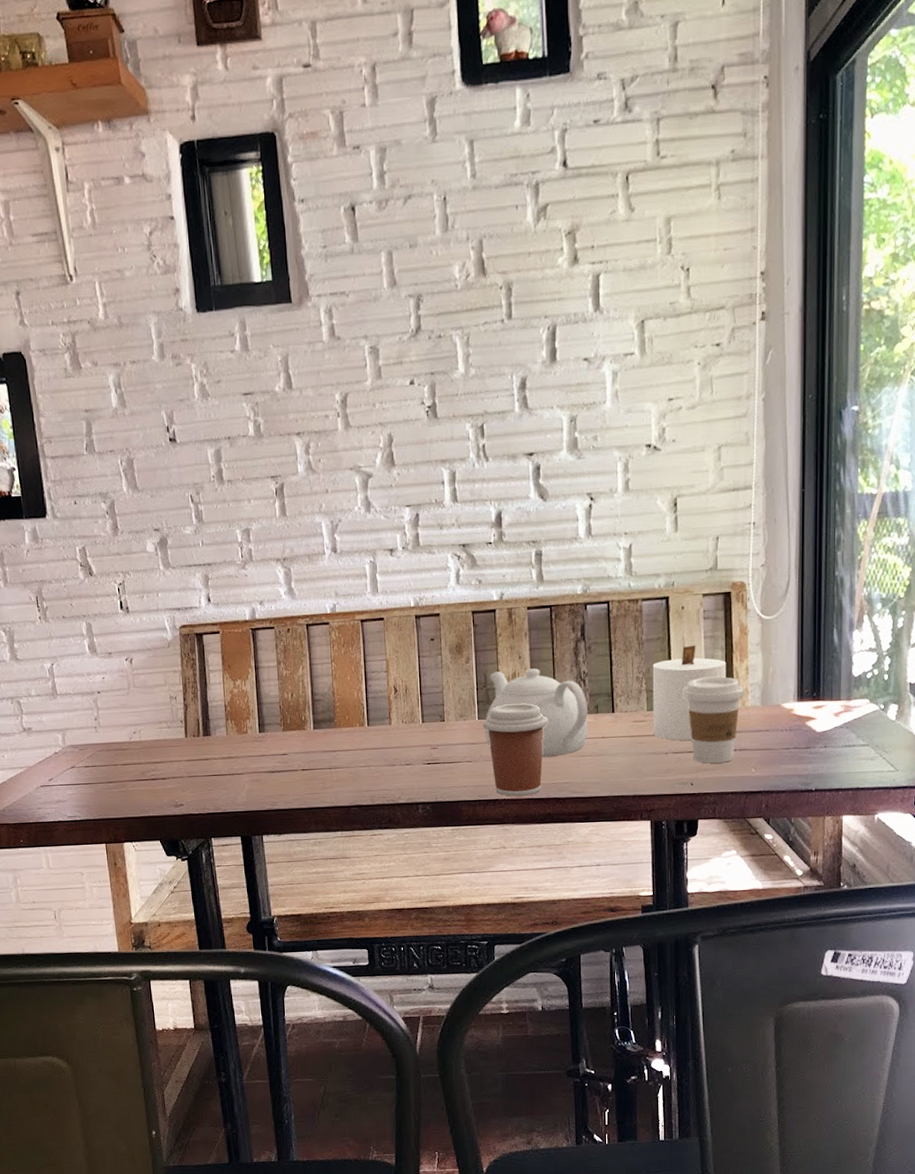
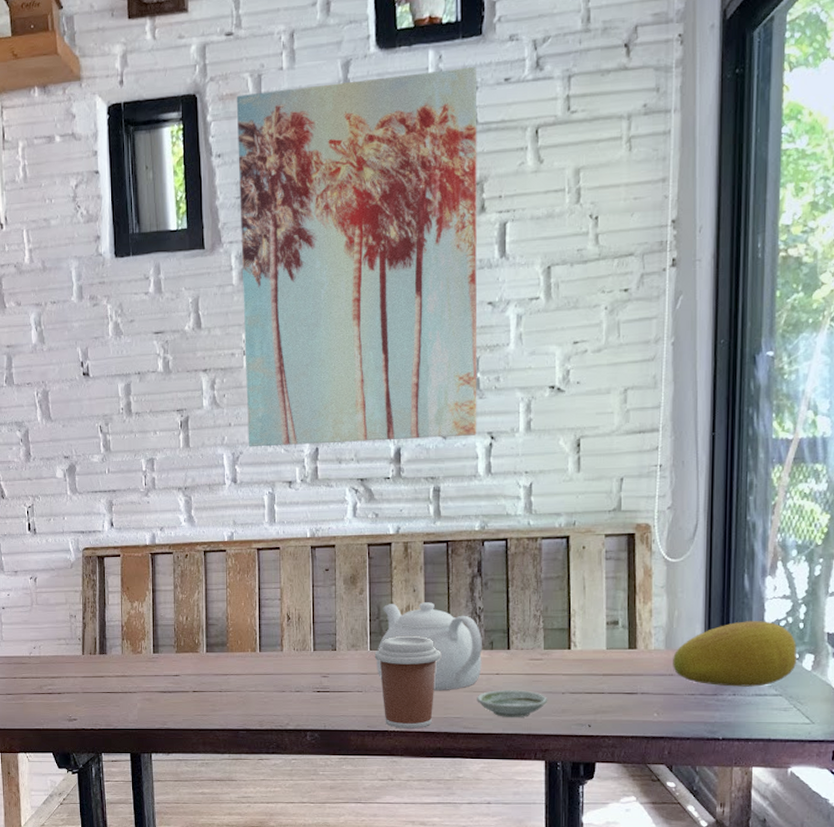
wall art: none [317,106,576,515] -> present [236,66,478,447]
saucer: none [584,752,651,780] -> present [477,690,547,717]
candle: present [652,645,727,741] -> none [550,585,629,682]
coffee cup: present [682,677,745,764] -> none [582,618,648,706]
fruit: none [769,674,883,739] -> present [673,621,797,687]

